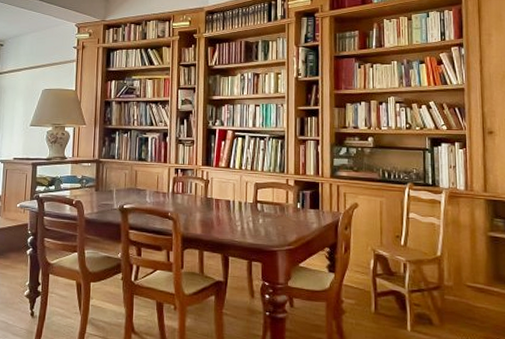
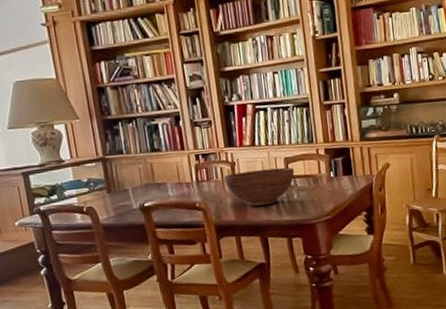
fruit bowl: none [197,190,263,225] -> present [224,167,295,207]

